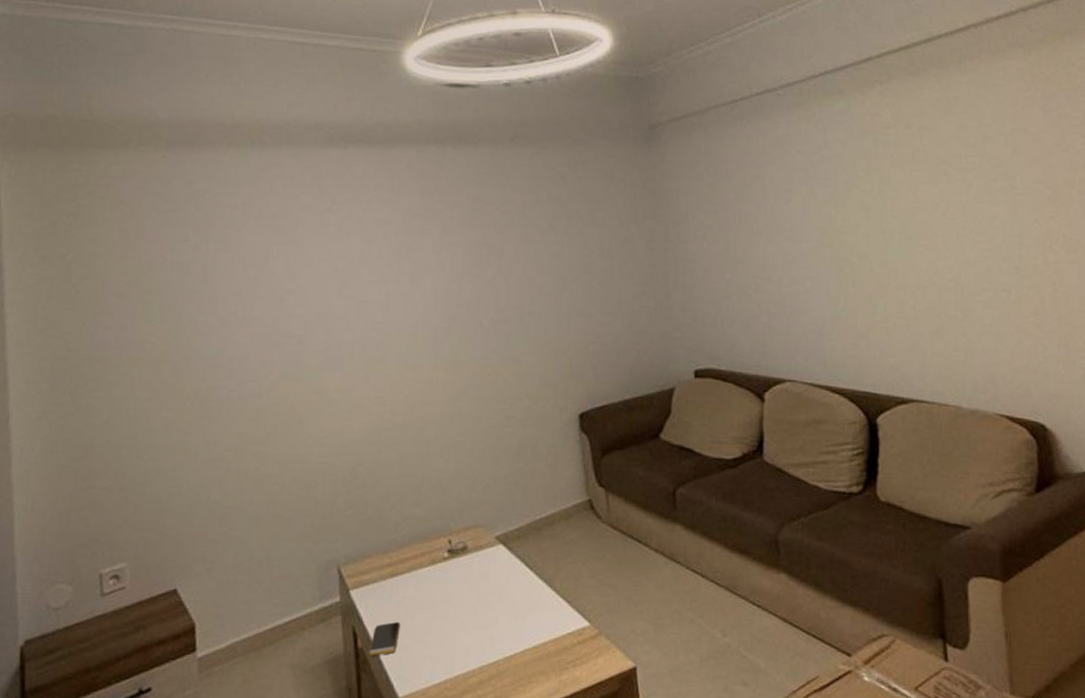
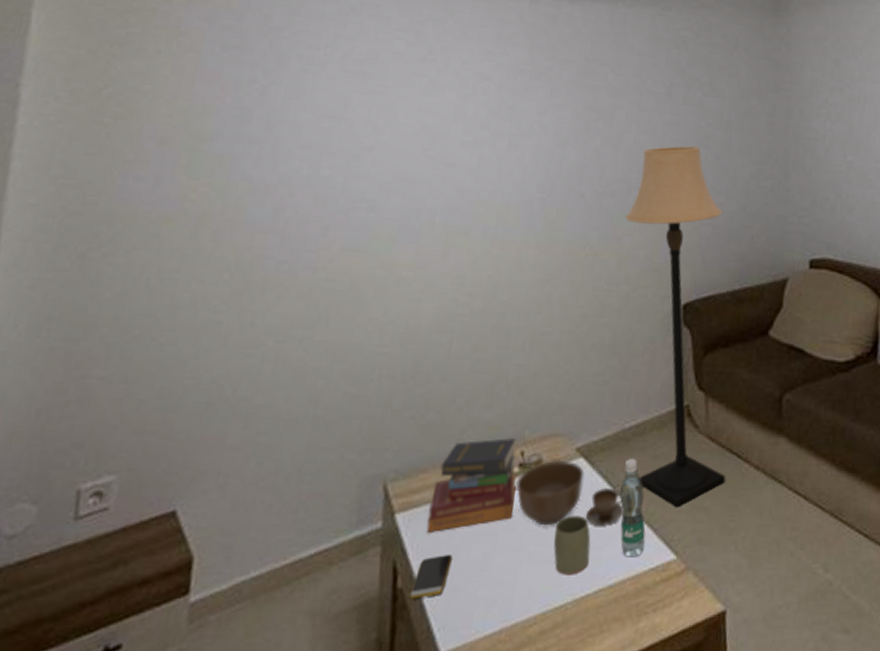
books: none [376,529,447,605] -> present [426,438,517,533]
bowl: none [447,546,504,598] -> present [516,459,585,525]
mug: none [483,591,515,638] -> present [553,515,591,575]
teacup: none [509,569,541,598] -> present [586,488,624,524]
lamp: none [521,273,629,584] -> present [625,146,726,508]
bottle: none [536,545,562,624] -> present [619,459,646,558]

